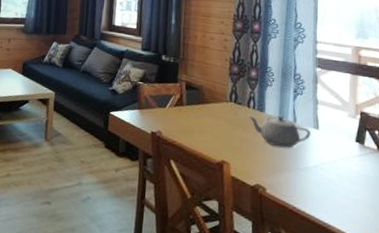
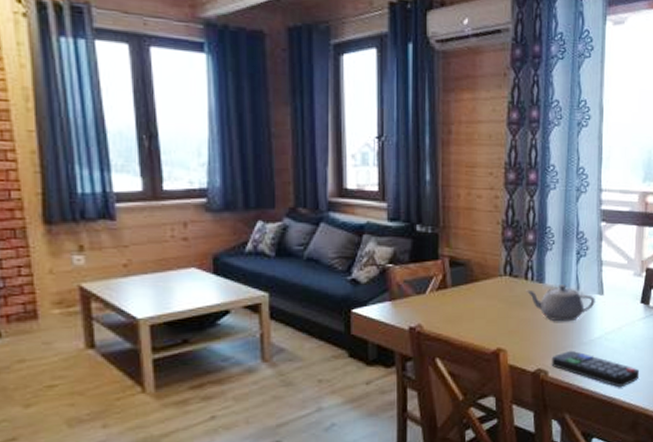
remote control: none [269,173,356,216] -> present [551,350,640,387]

